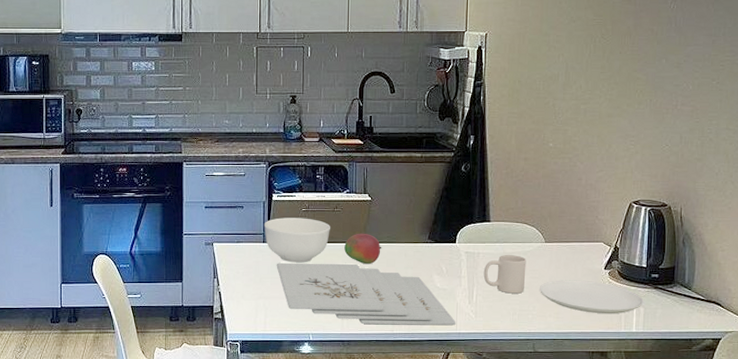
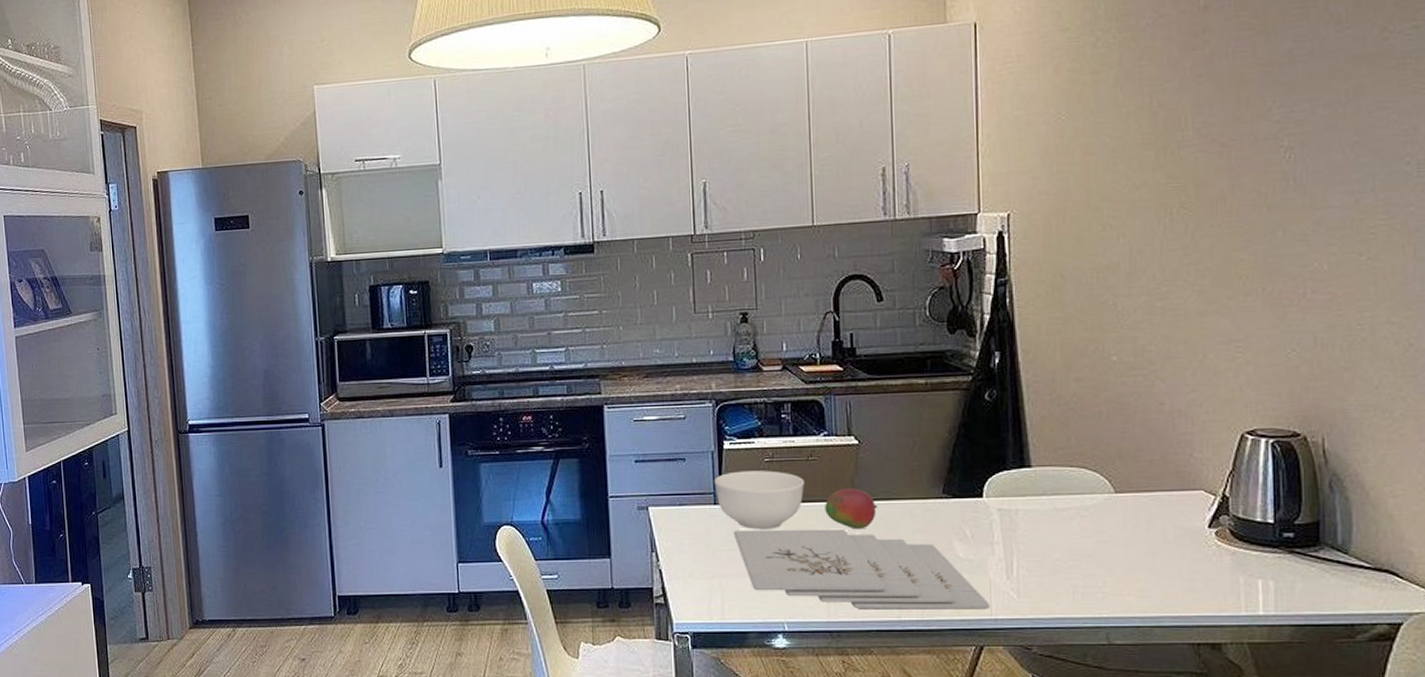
mug: present [483,255,526,294] -> none [1025,511,1089,564]
plate: present [539,280,644,314] -> none [1110,543,1273,591]

